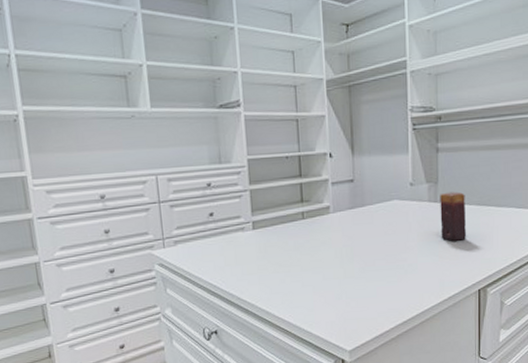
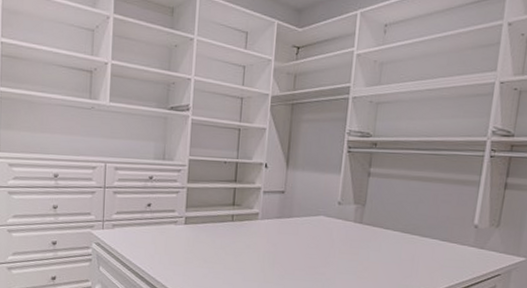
candle: present [440,191,467,241] -> none [361,215,391,264]

